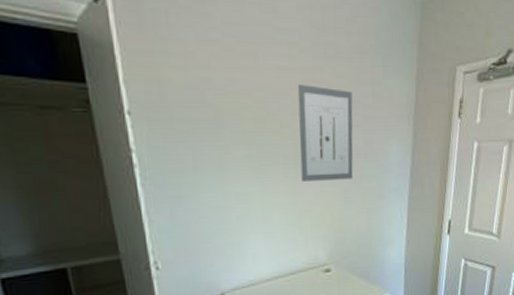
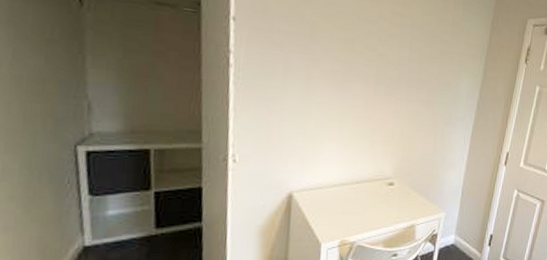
wall art: present [297,85,354,182] -> none [379,15,434,104]

